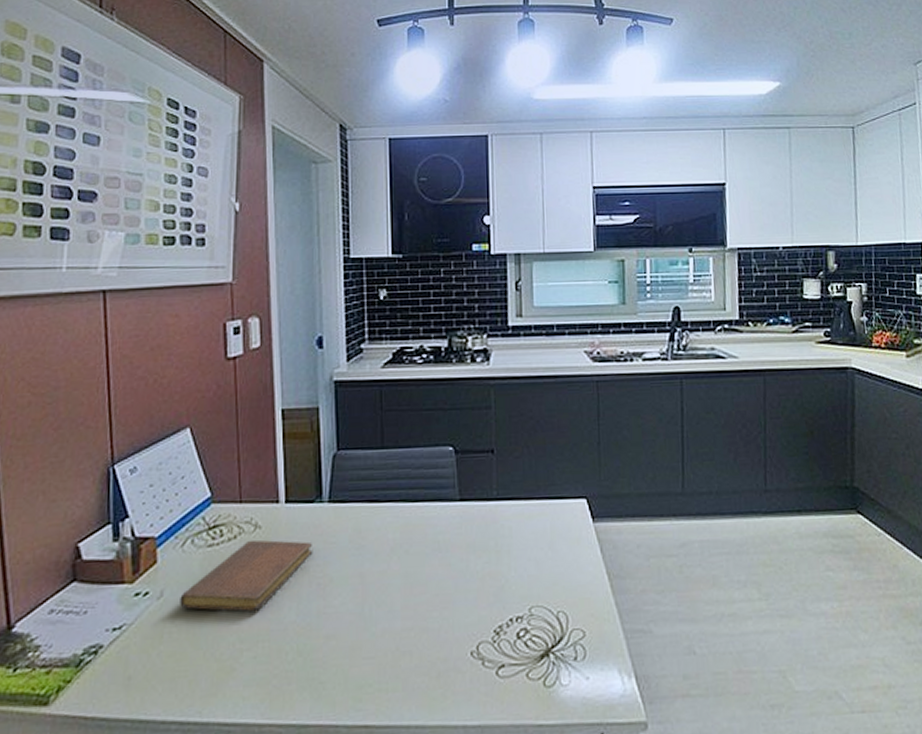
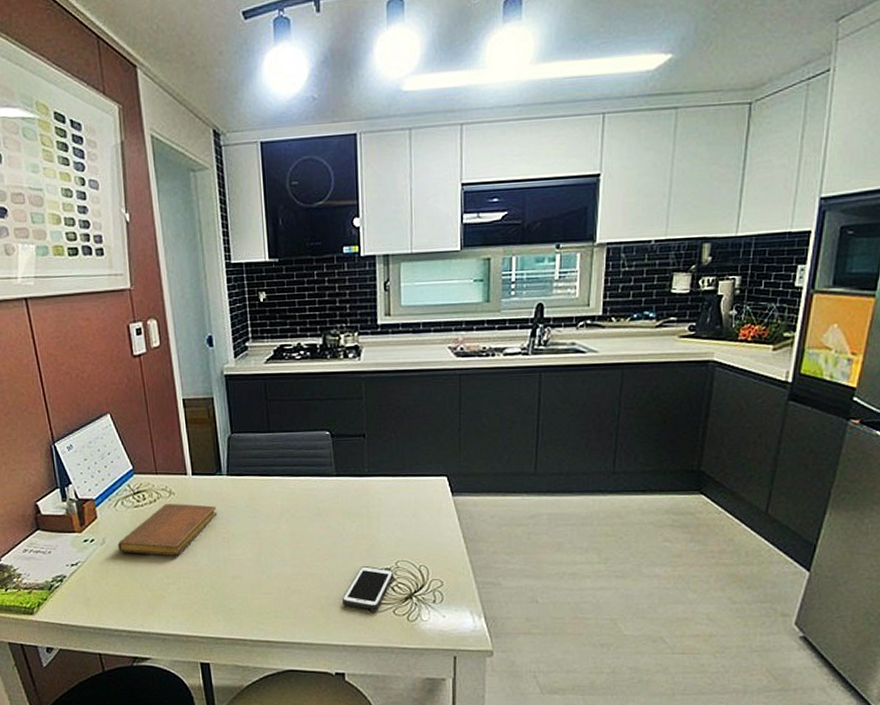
cell phone: none [464,615,527,673] -> present [342,566,394,609]

